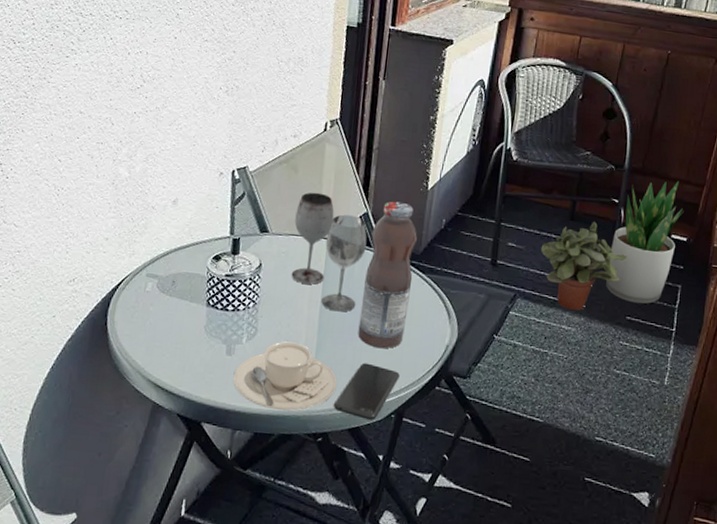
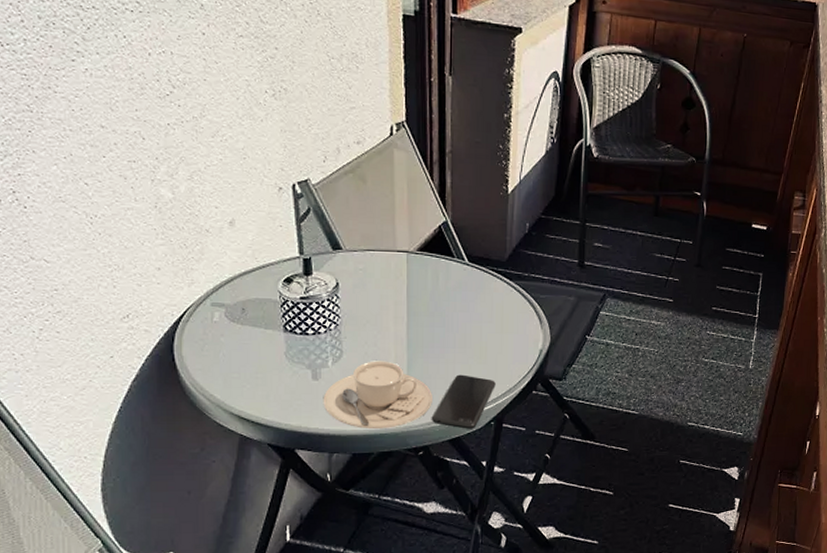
wineglass: present [291,192,368,312] -> none [369,203,449,326]
beverage bottle: present [358,201,418,349] -> none [449,207,502,359]
potted plant: present [540,222,628,310] -> none [627,216,712,305]
planter: present [606,180,684,304] -> none [692,169,763,294]

